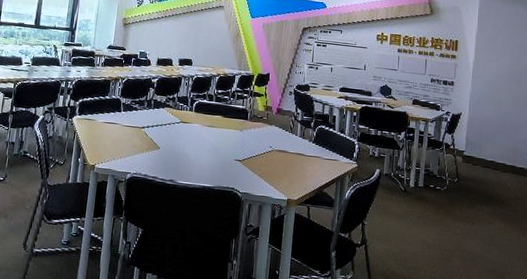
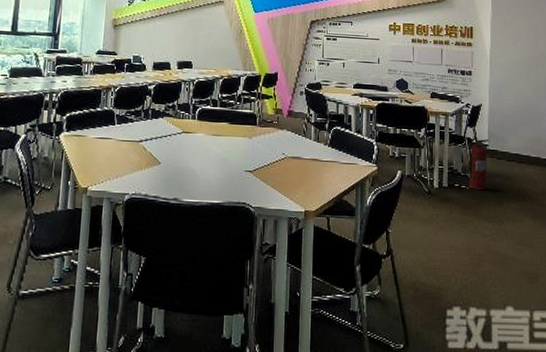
fire extinguisher: none [444,145,466,193] -> present [469,139,489,191]

